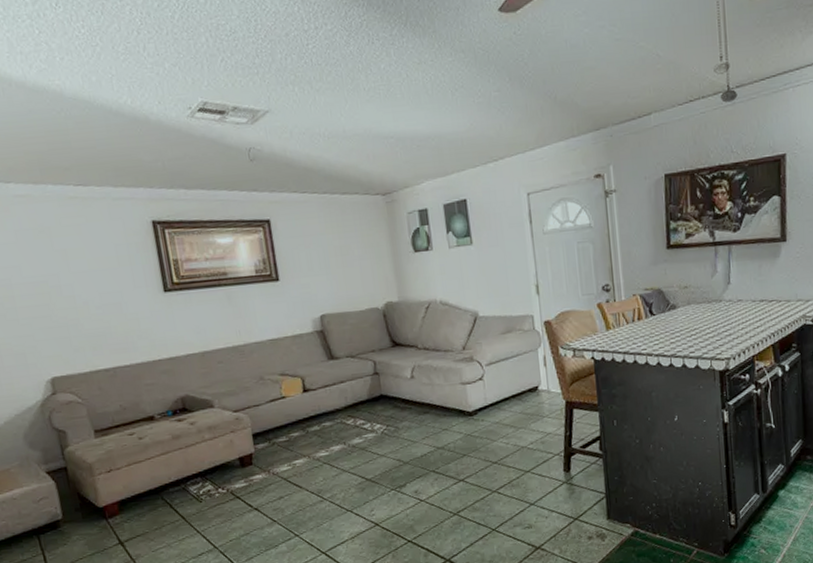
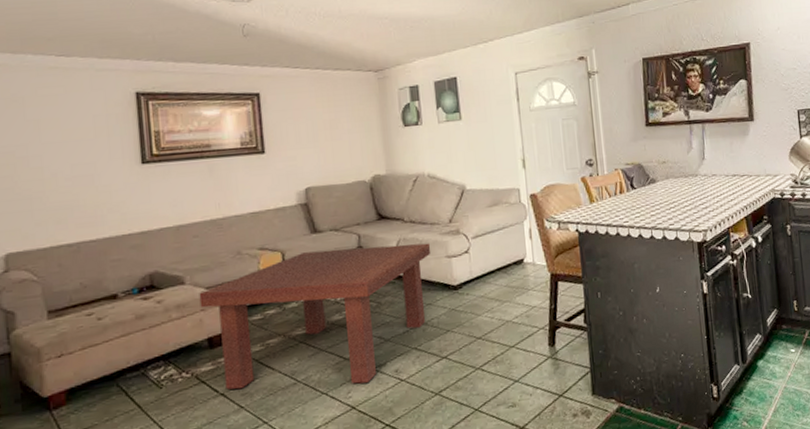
coffee table: none [227,370,446,505] -> present [199,243,431,390]

